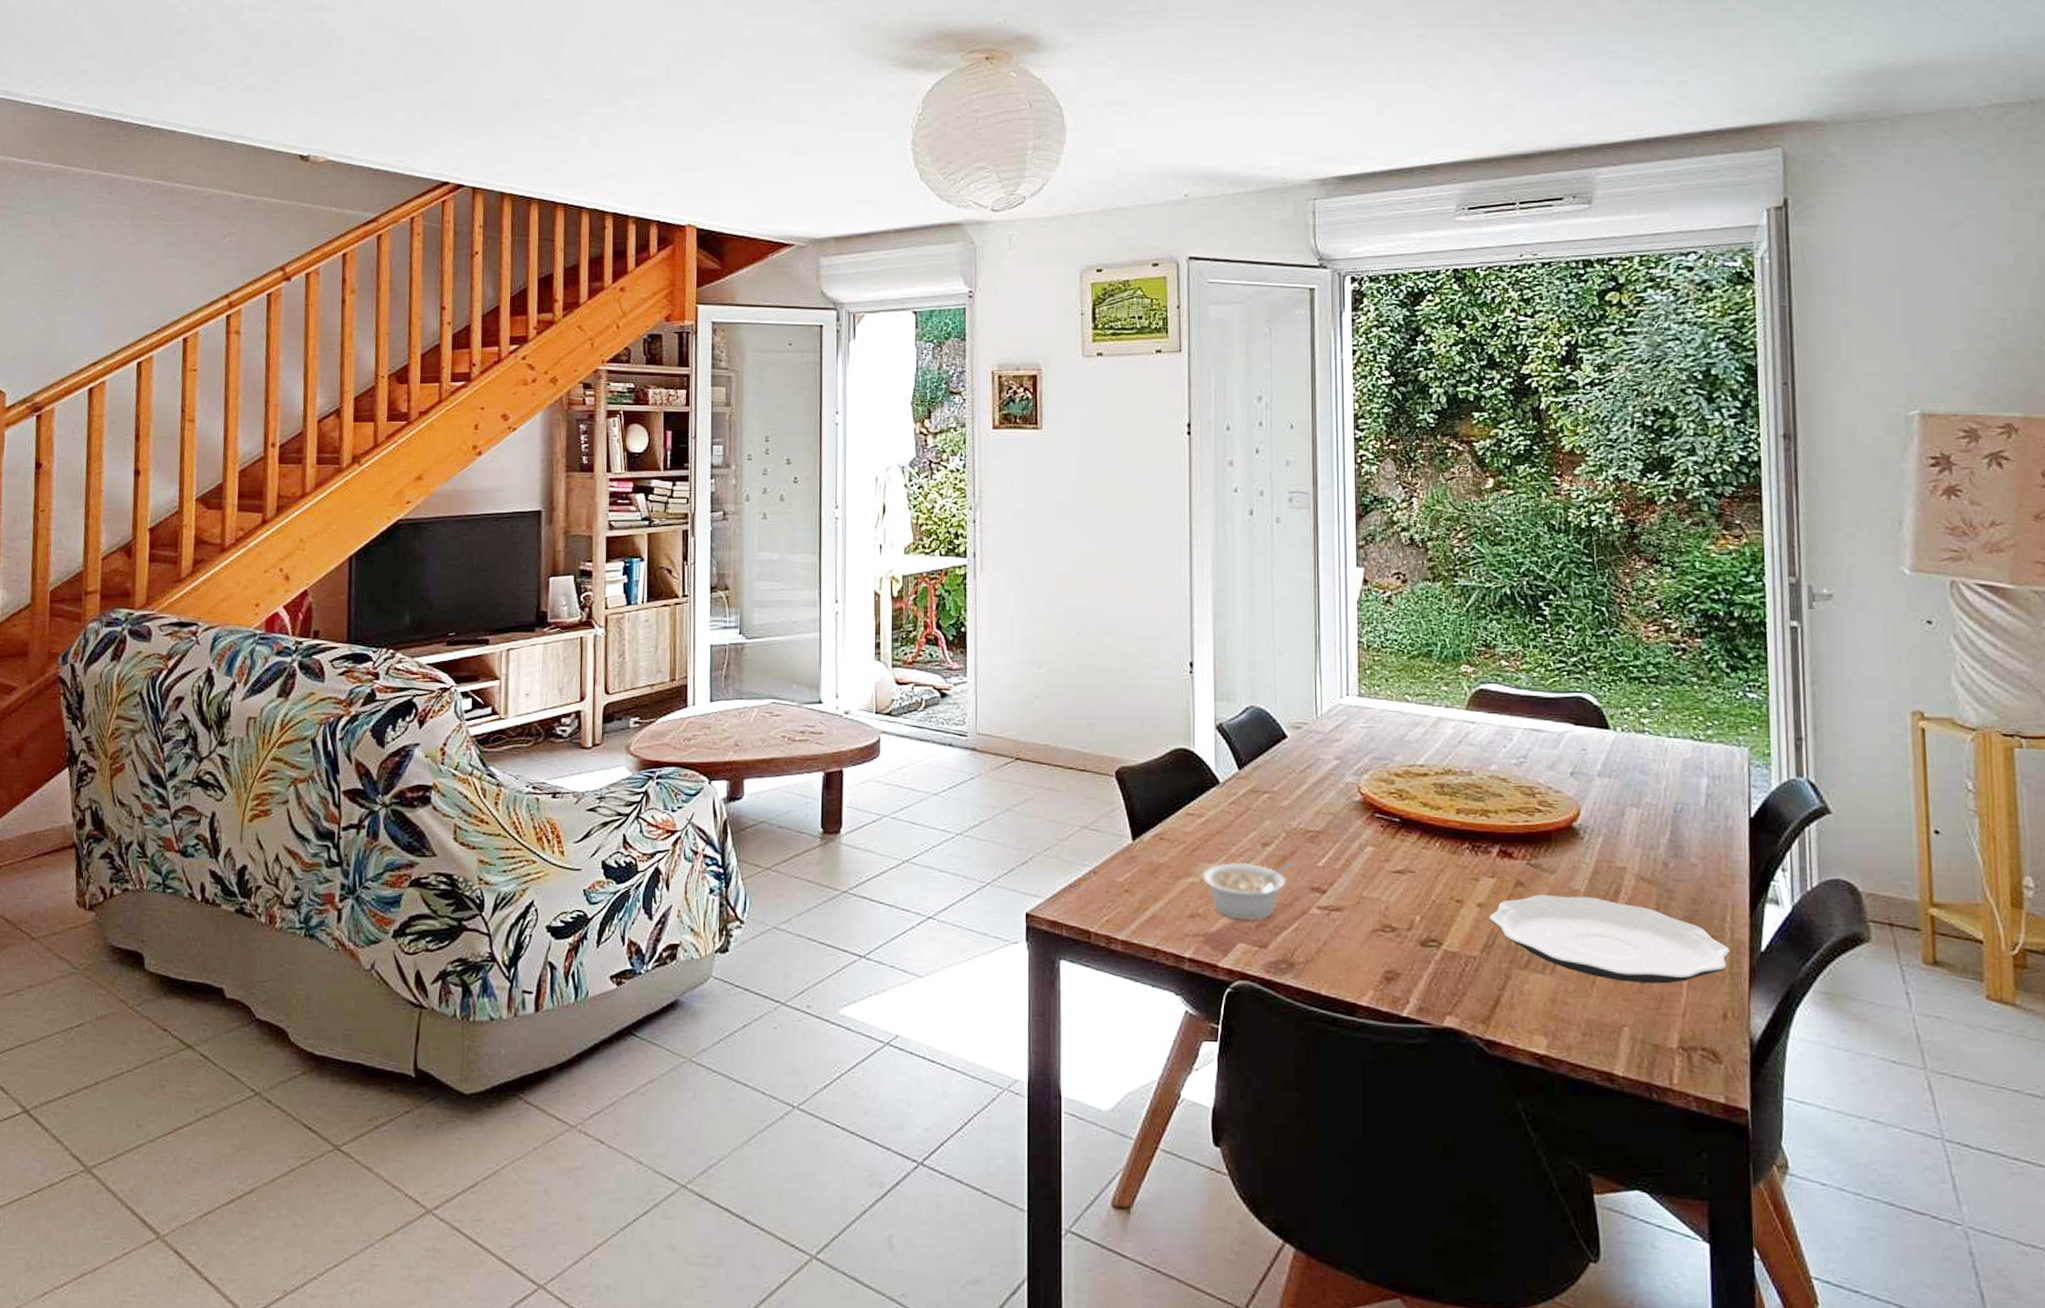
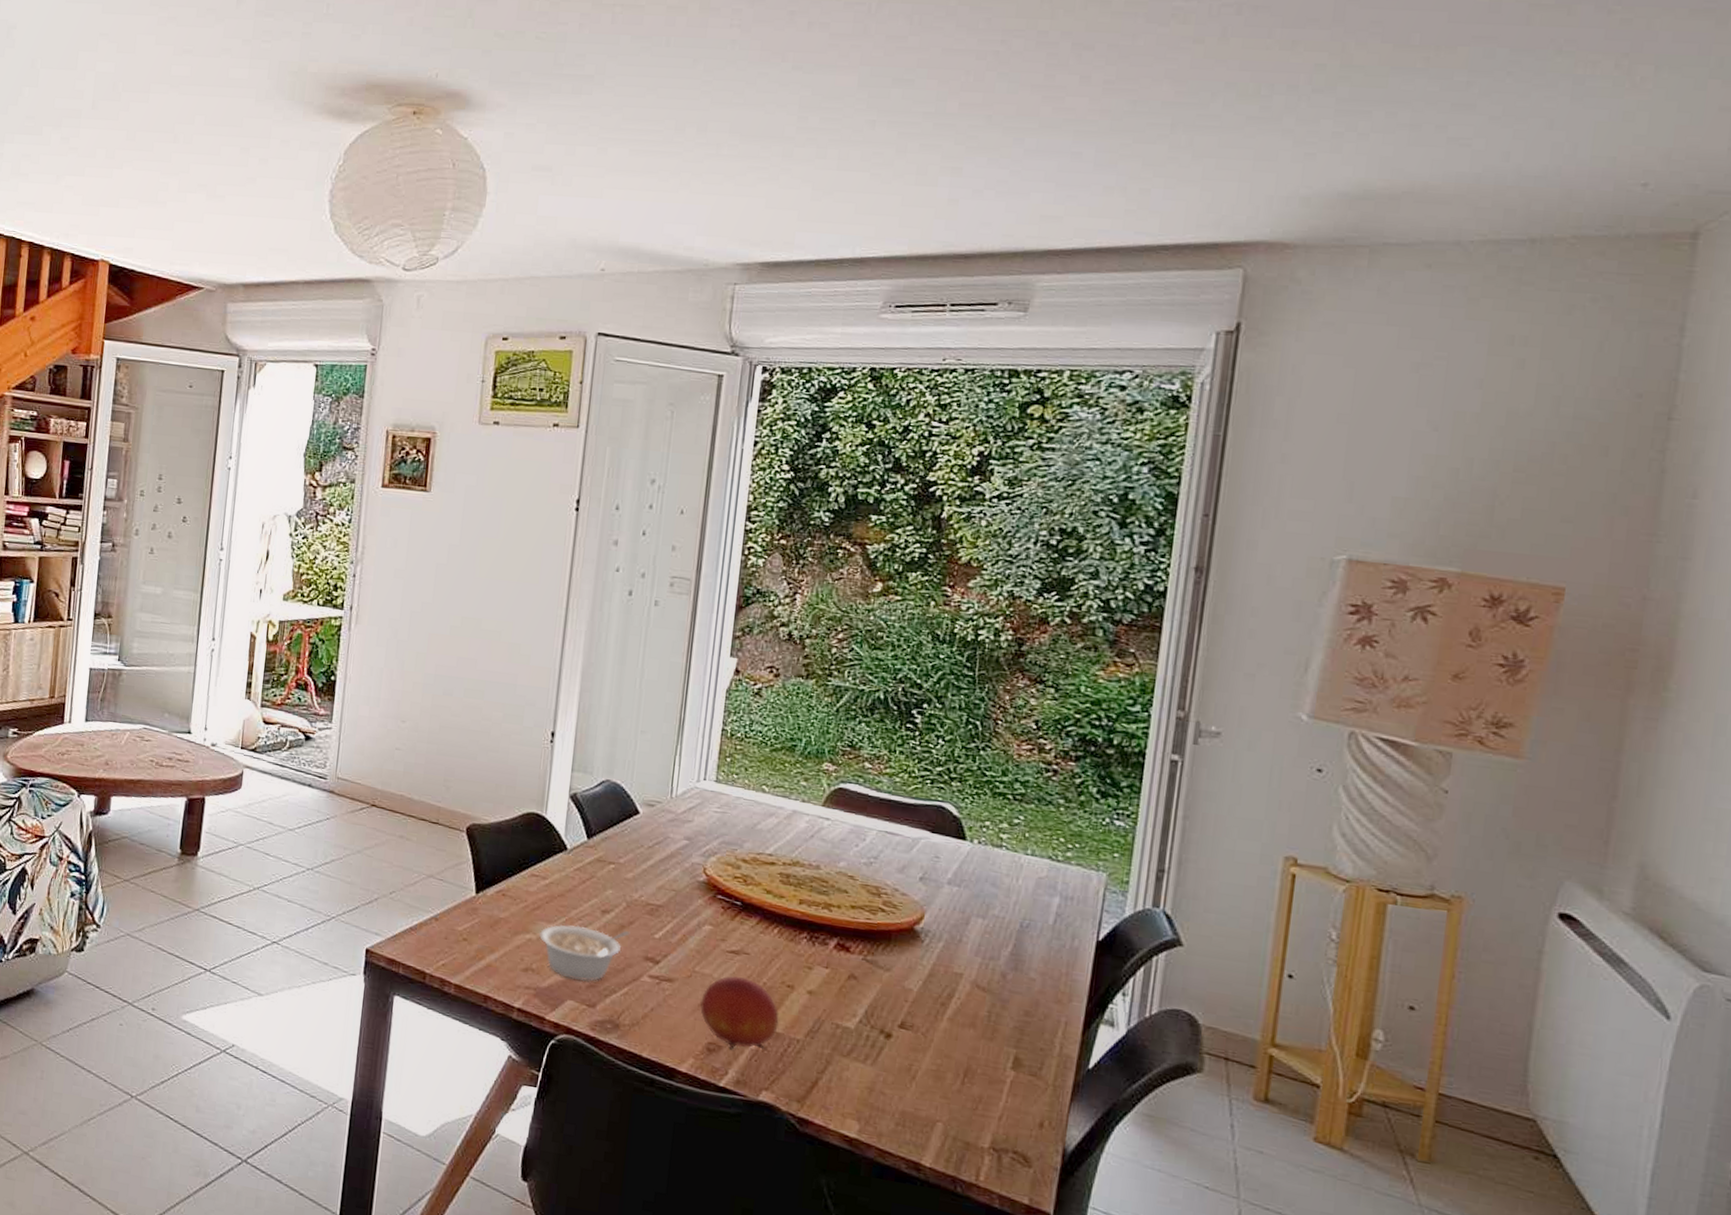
fruit: none [1373,896,1453,976] -> present [700,975,779,1050]
plate: present [1489,895,1730,984] -> none [817,989,1057,1088]

